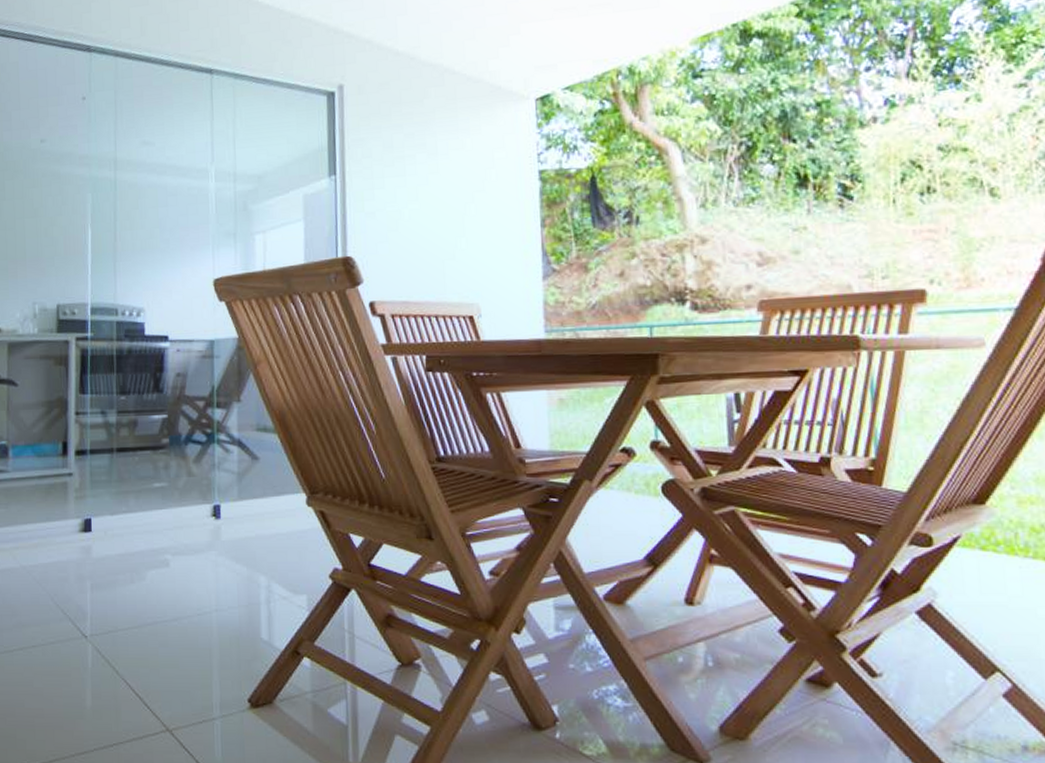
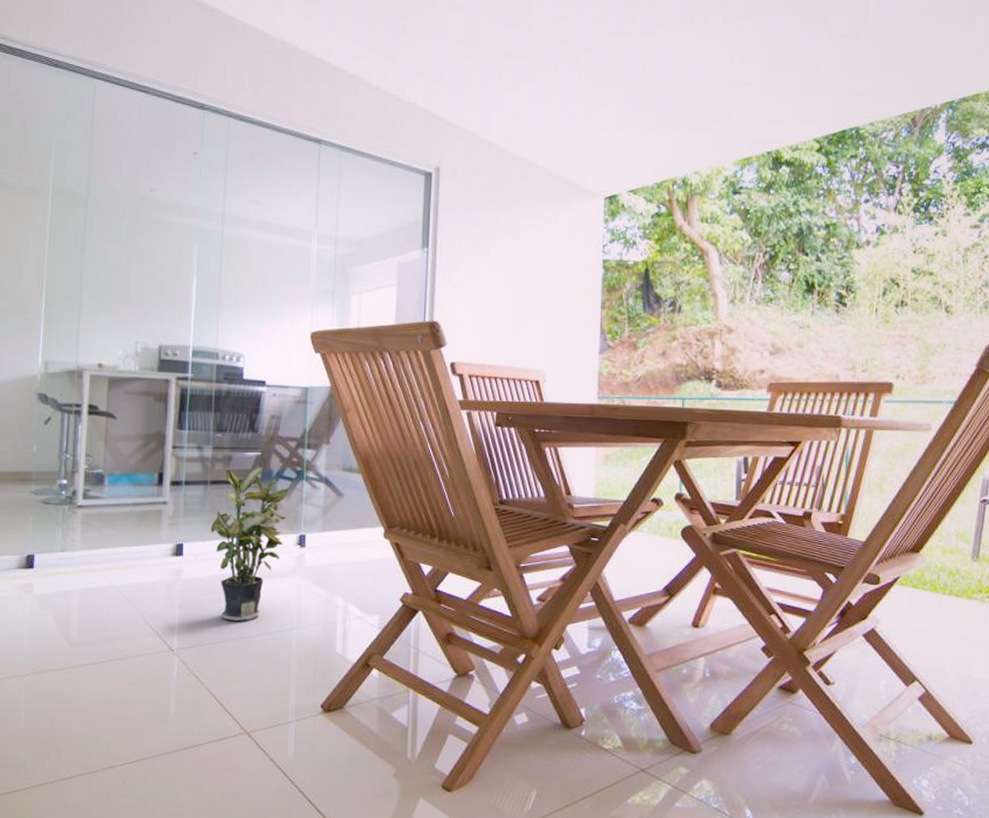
potted plant: none [119,430,200,603] -> present [210,467,289,621]

